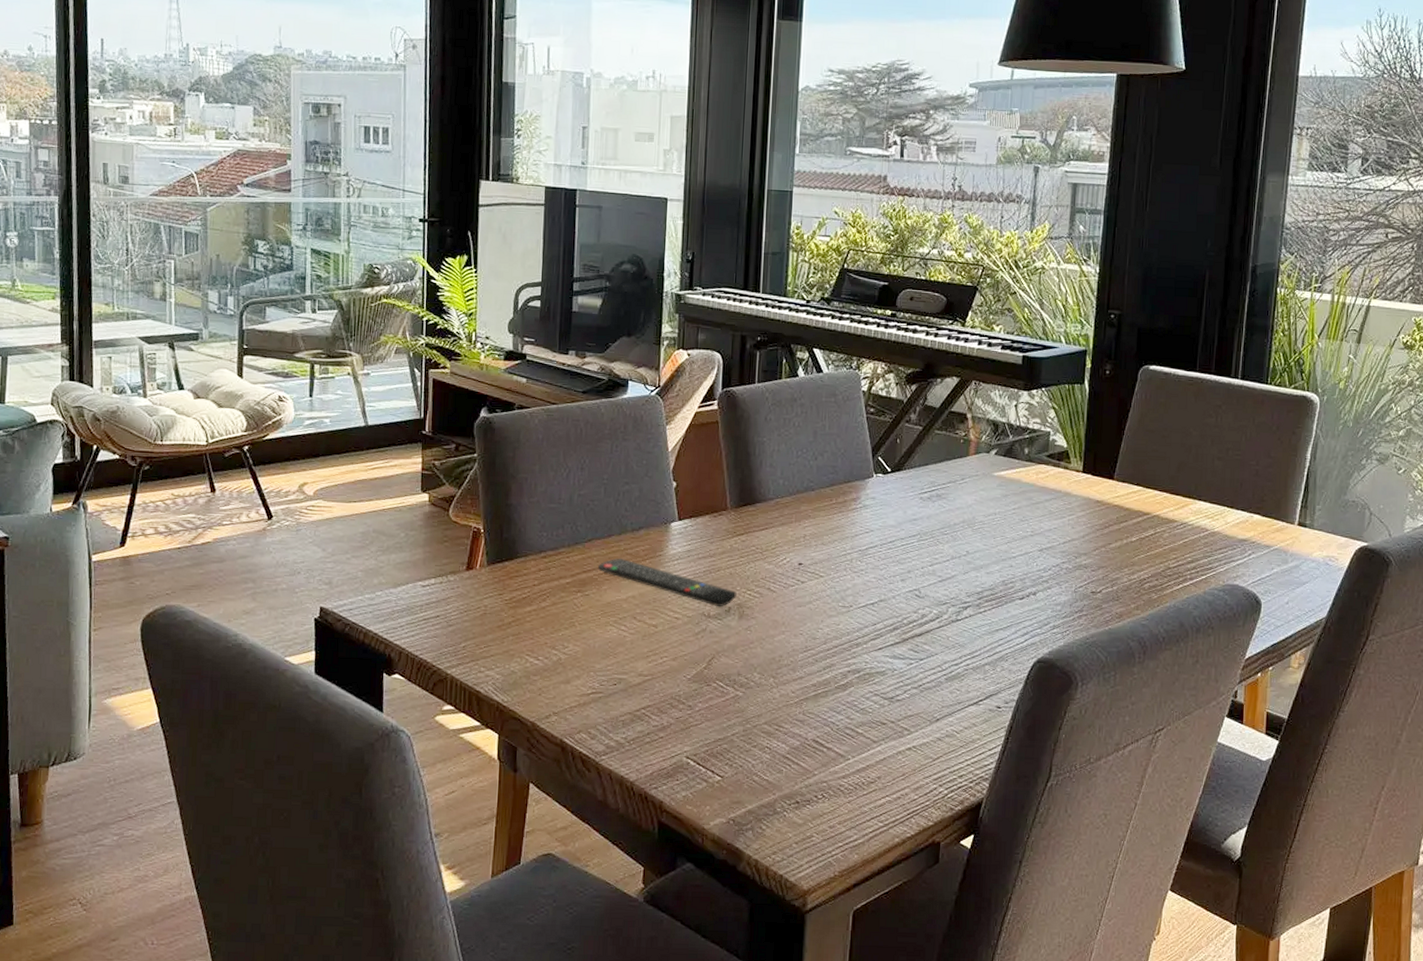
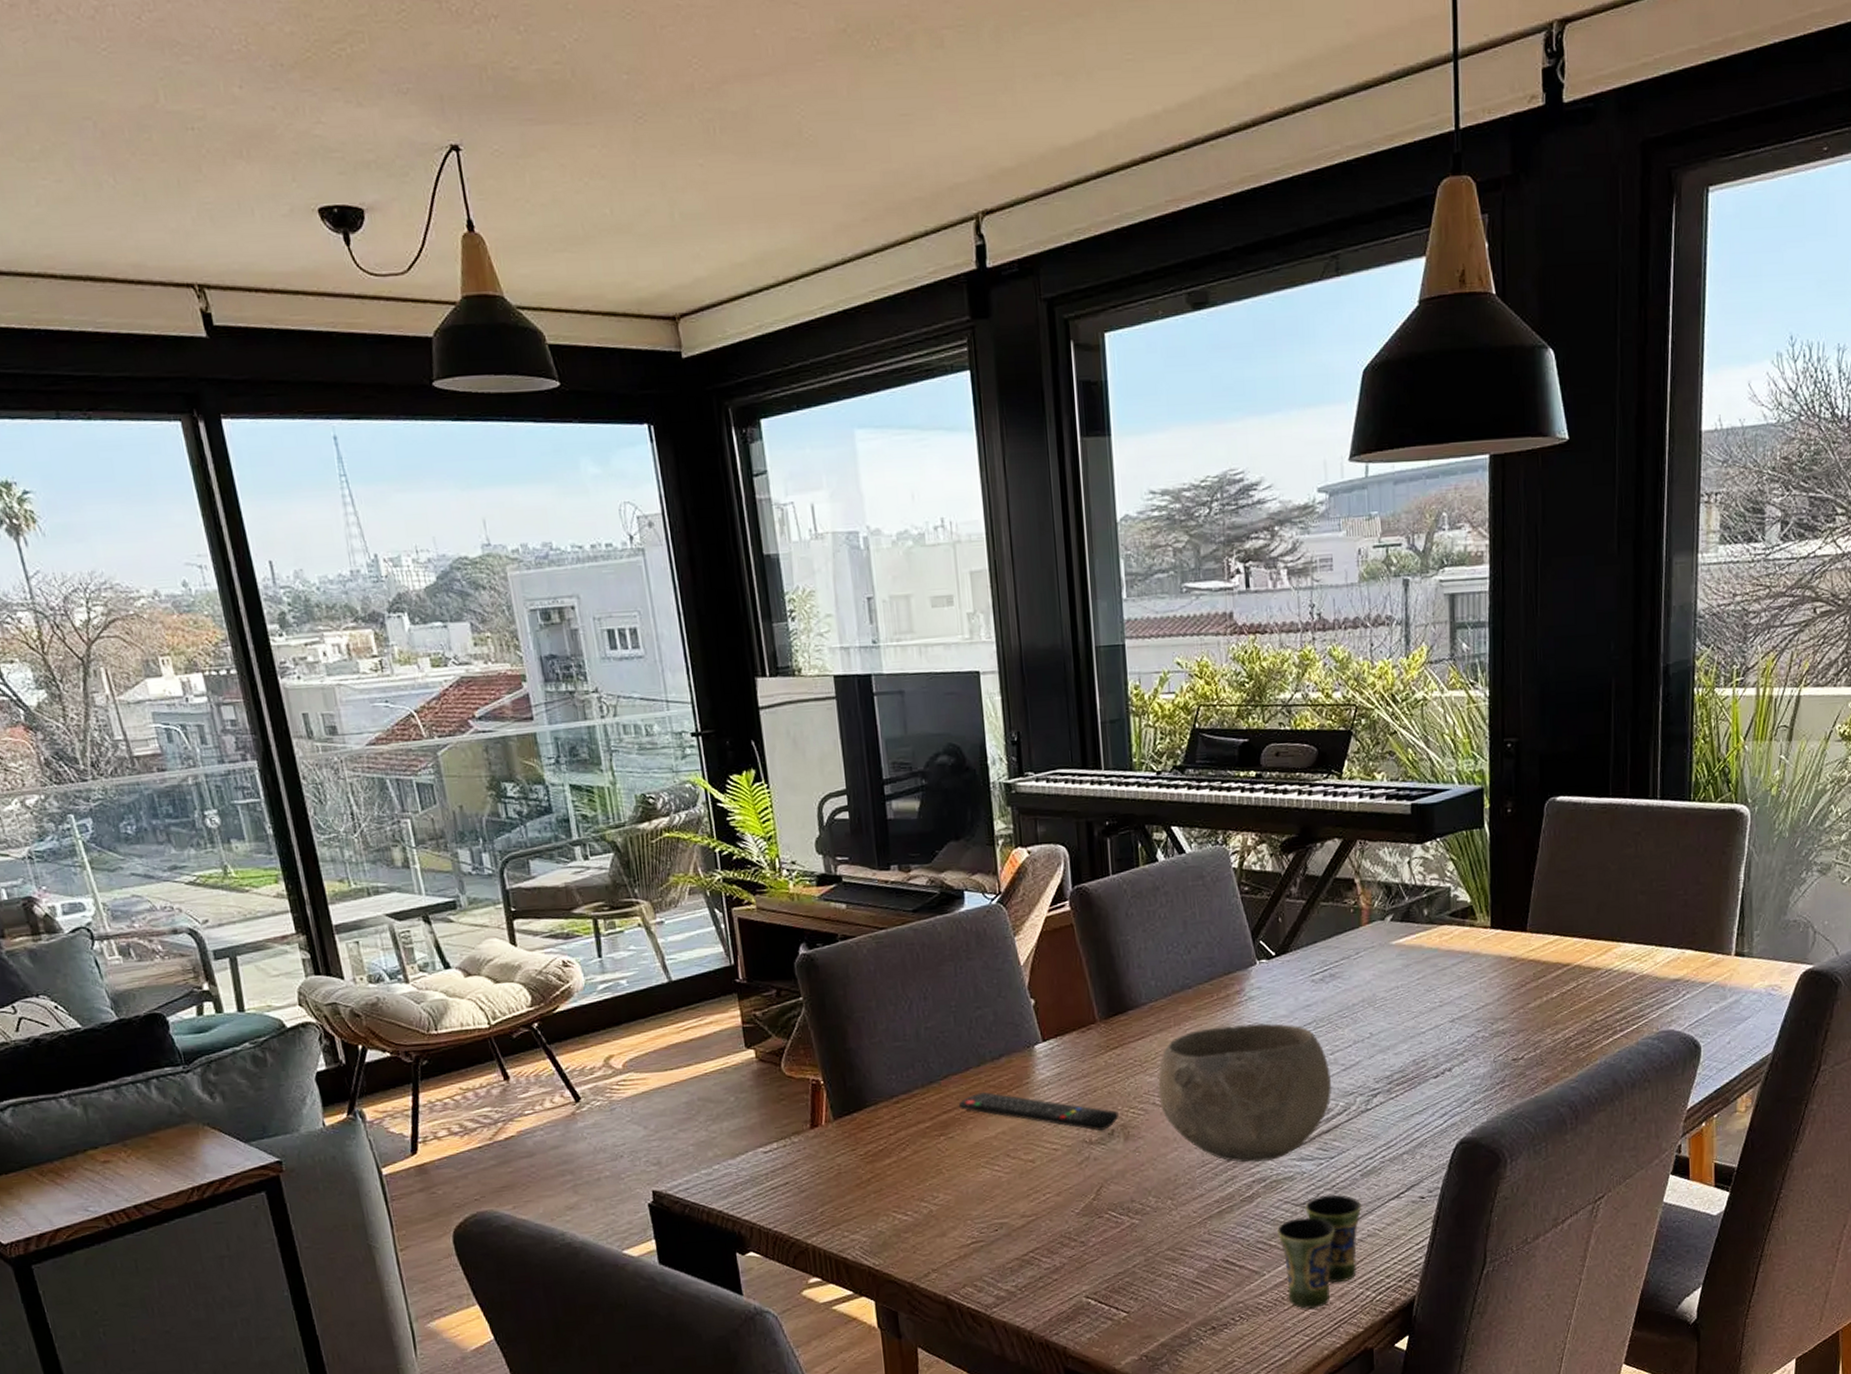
bowl: none [773,528,929,654] -> present [1157,1023,1332,1163]
cup: none [865,693,943,797] -> present [1277,1195,1361,1309]

